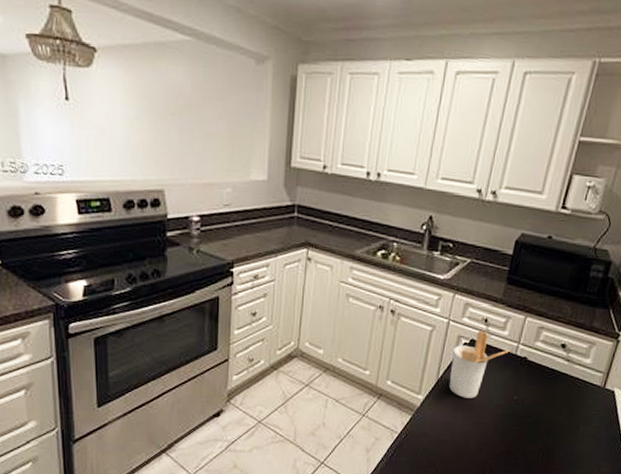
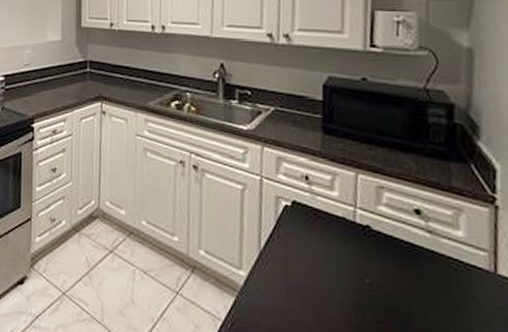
utensil holder: present [449,331,510,398] -> none [273,190,346,279]

